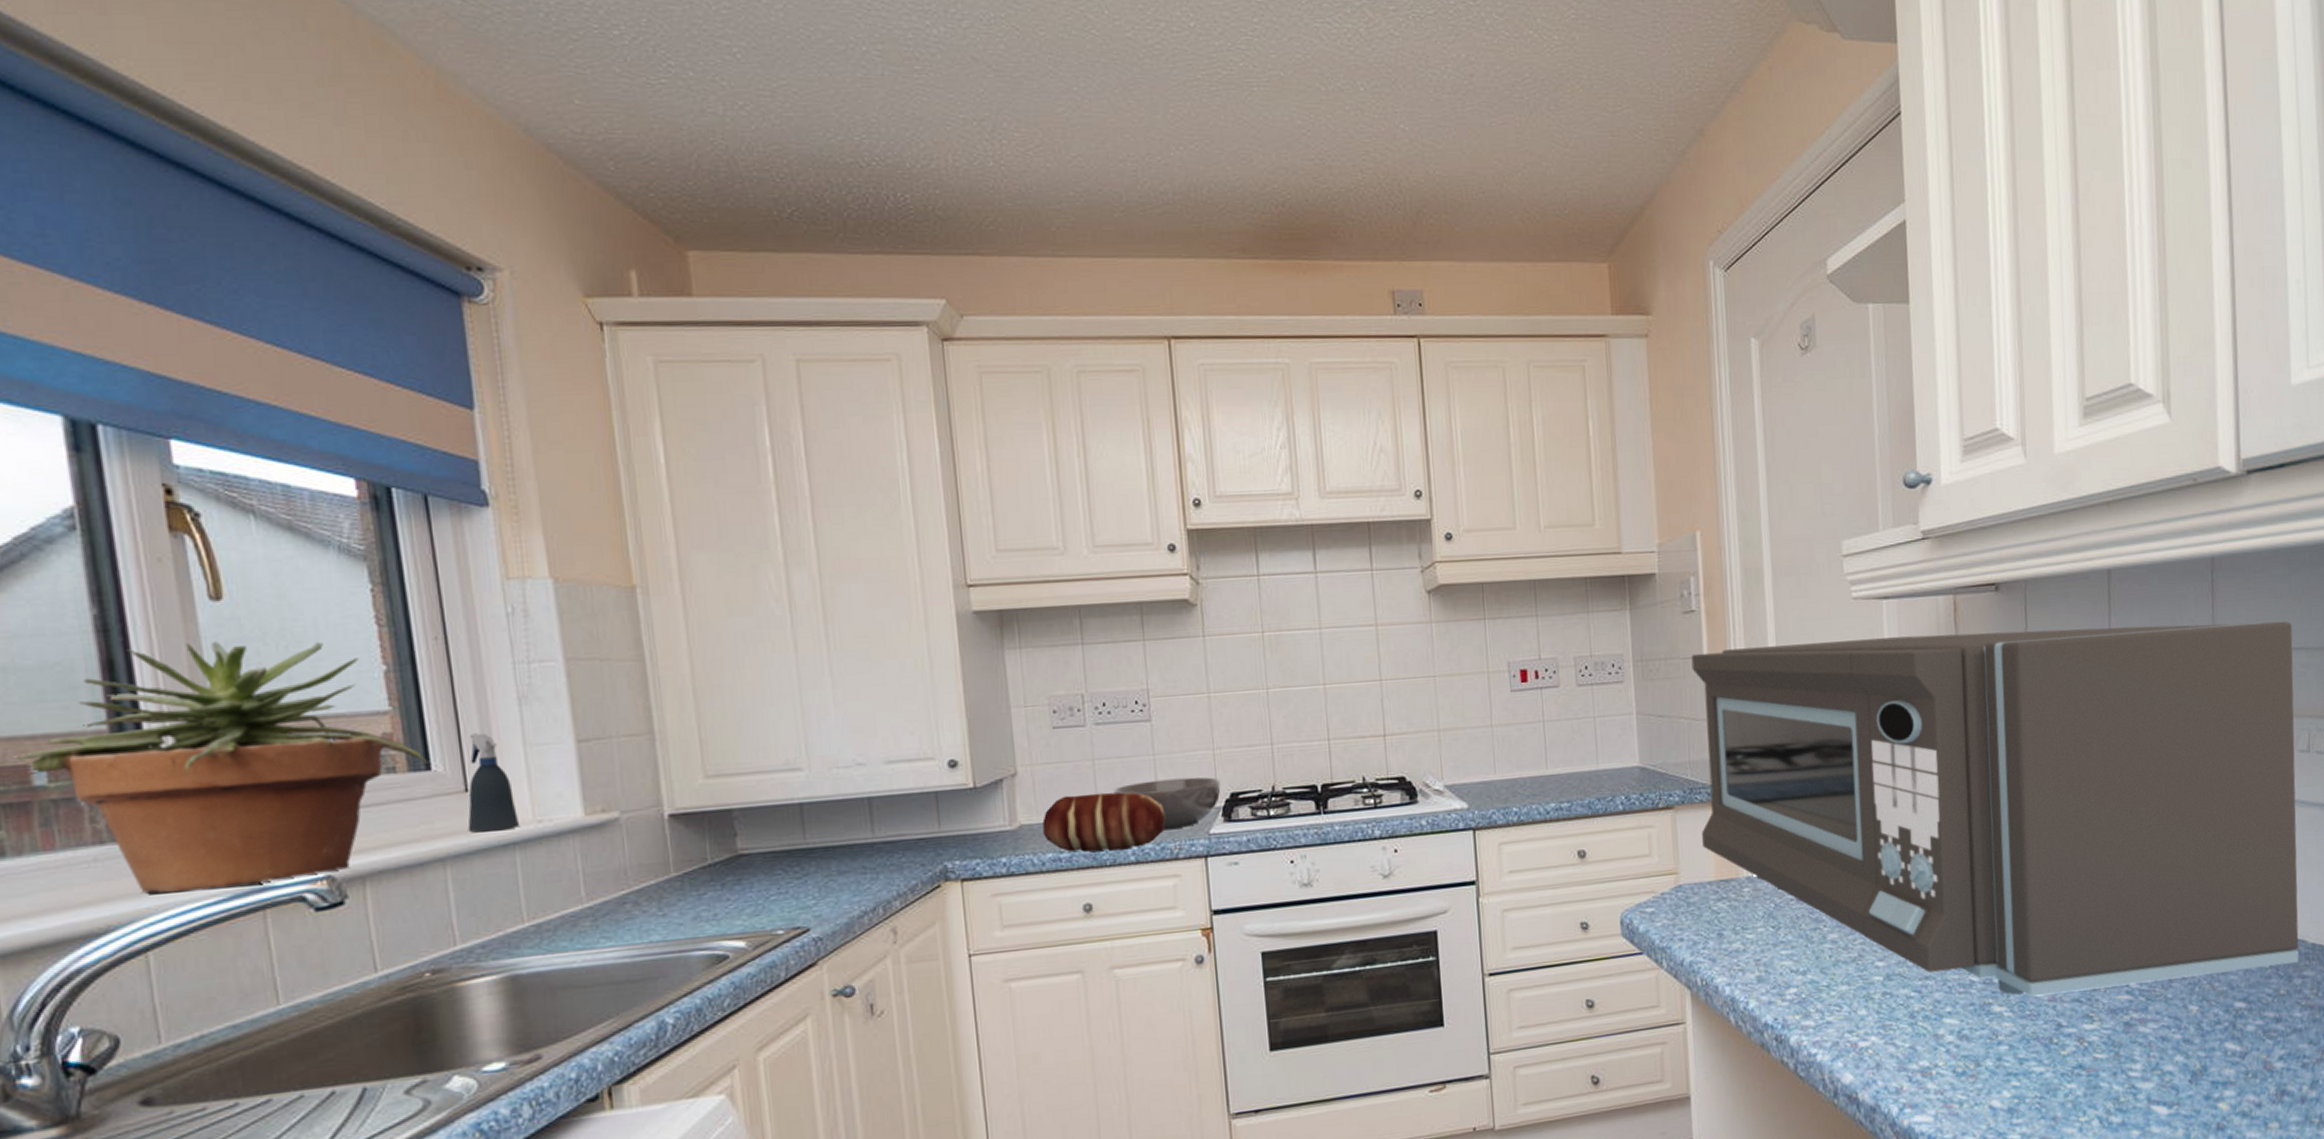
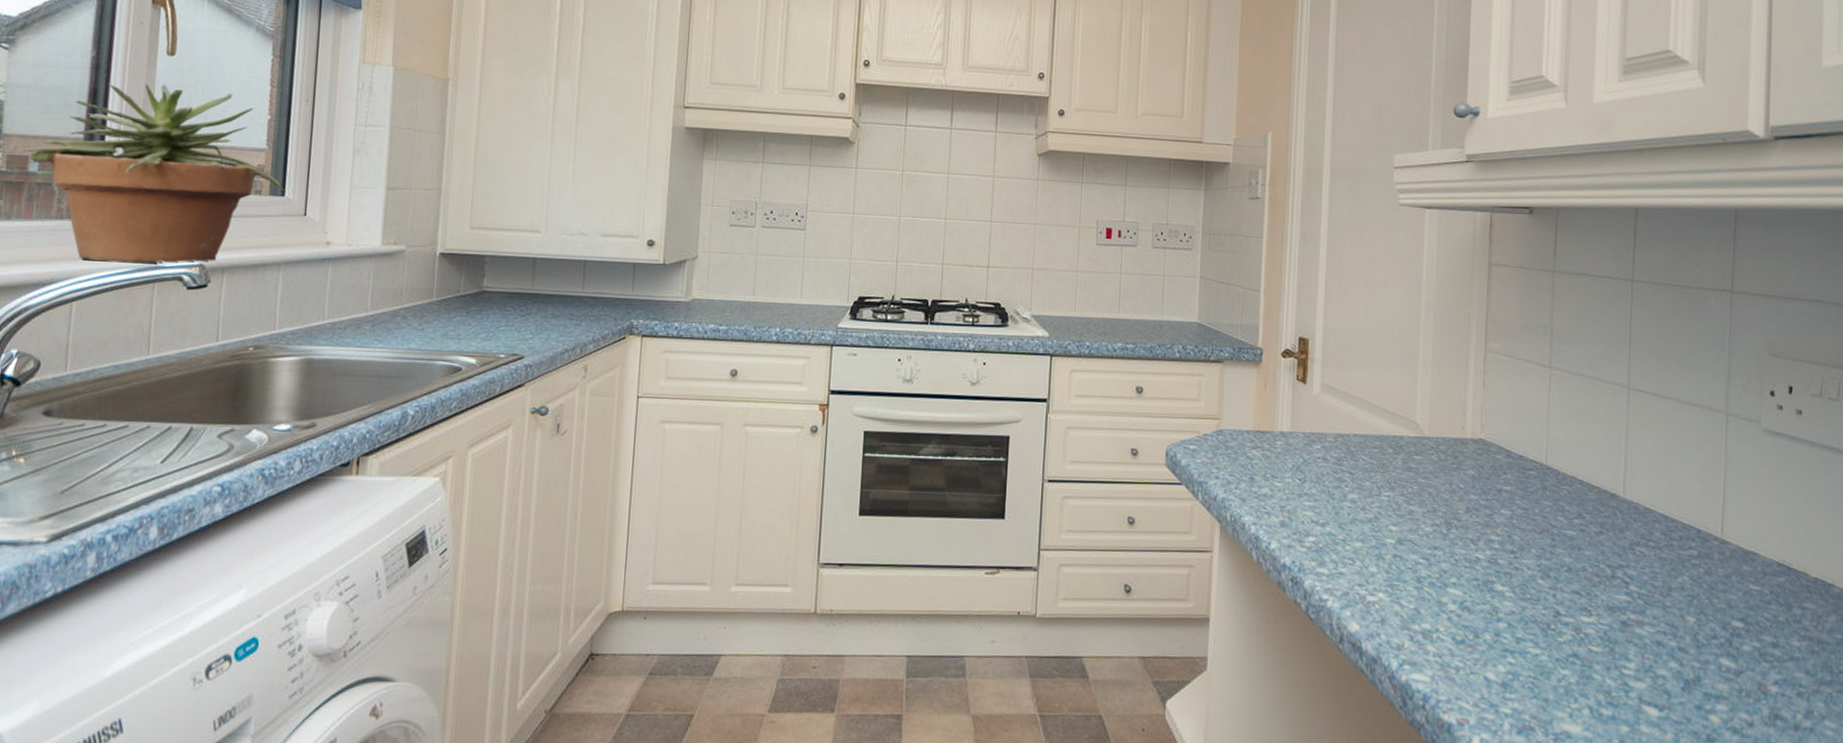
spray bottle: present [467,733,519,833] -> none [300,173,337,248]
bread loaf: present [1042,792,1165,852] -> none [709,280,805,330]
bowl: present [1112,777,1221,829] -> none [767,277,852,319]
microwave: present [1691,621,2299,997] -> none [1244,233,1811,593]

